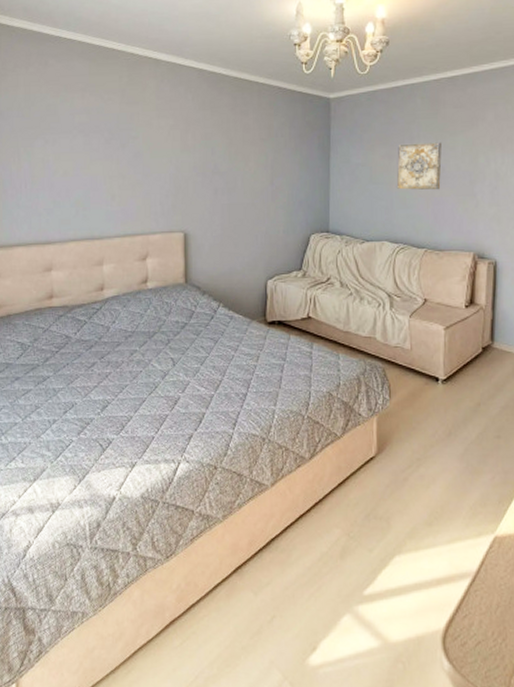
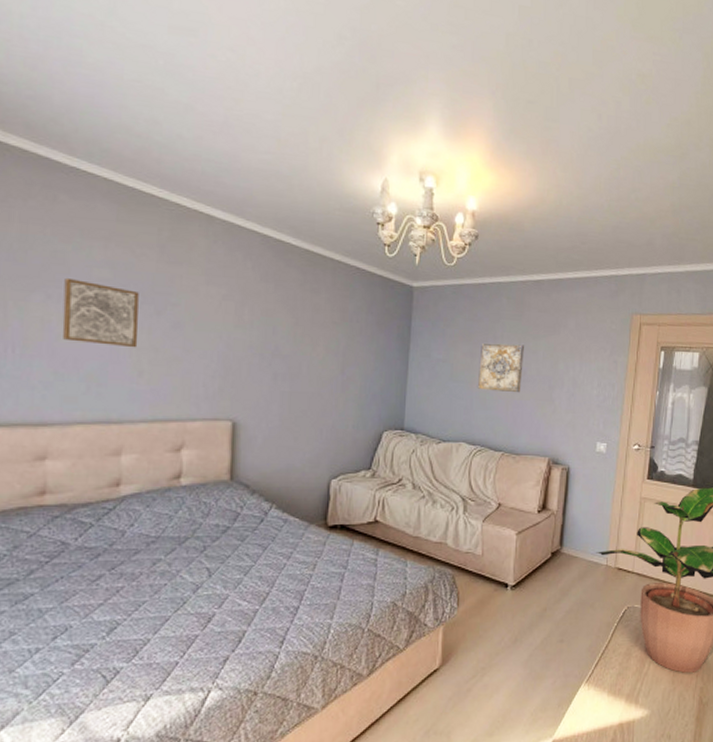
wall art: none [56,125,110,177] -> present [62,277,139,348]

